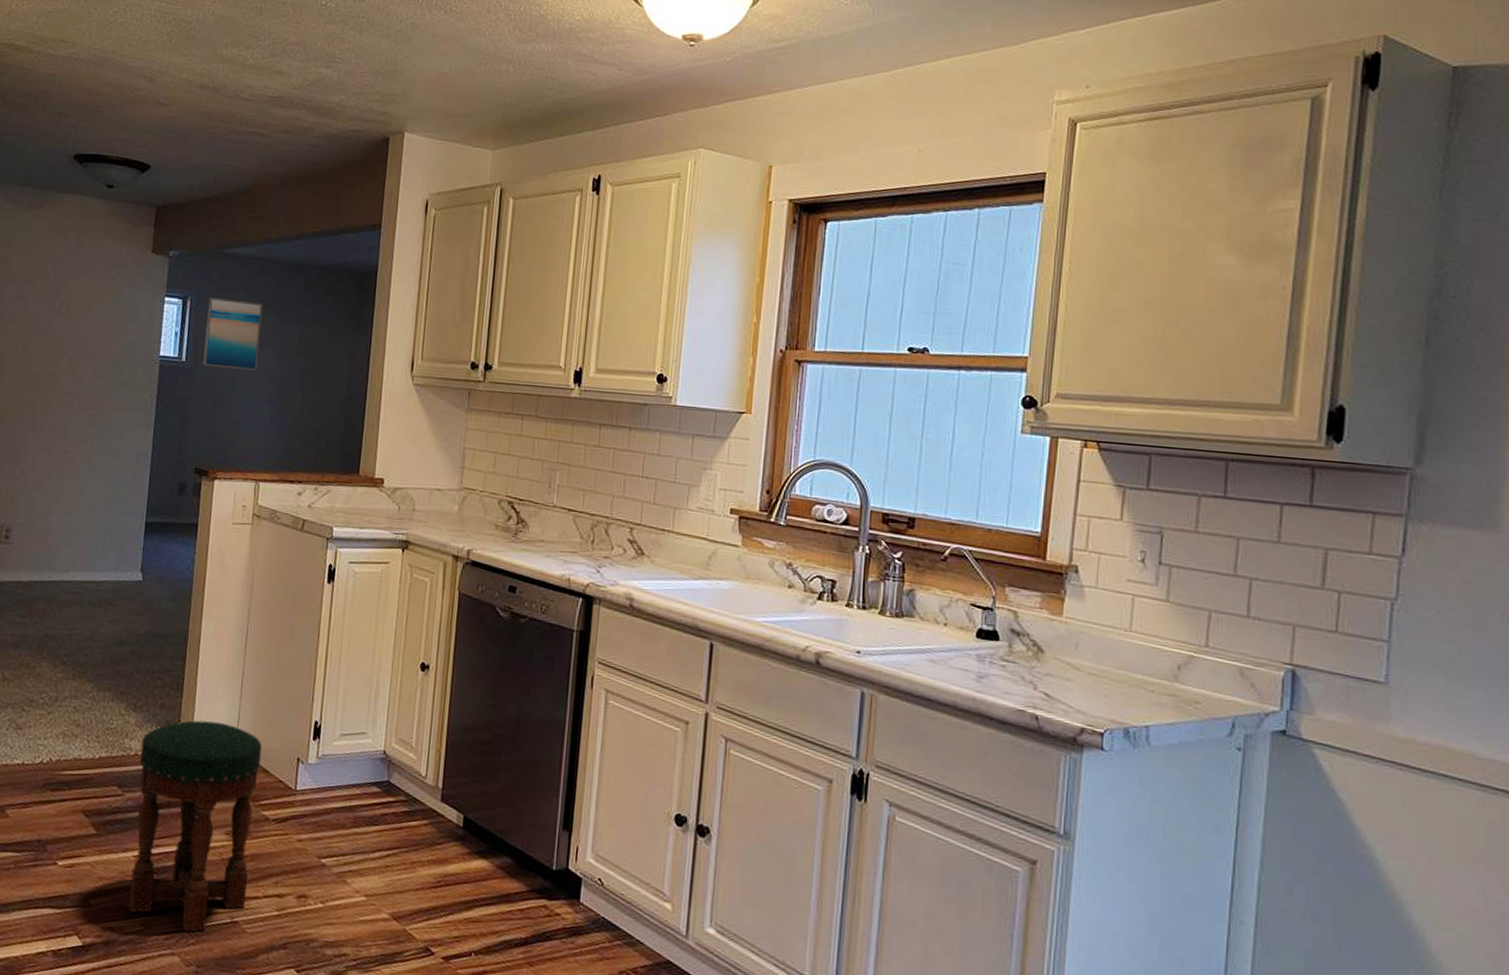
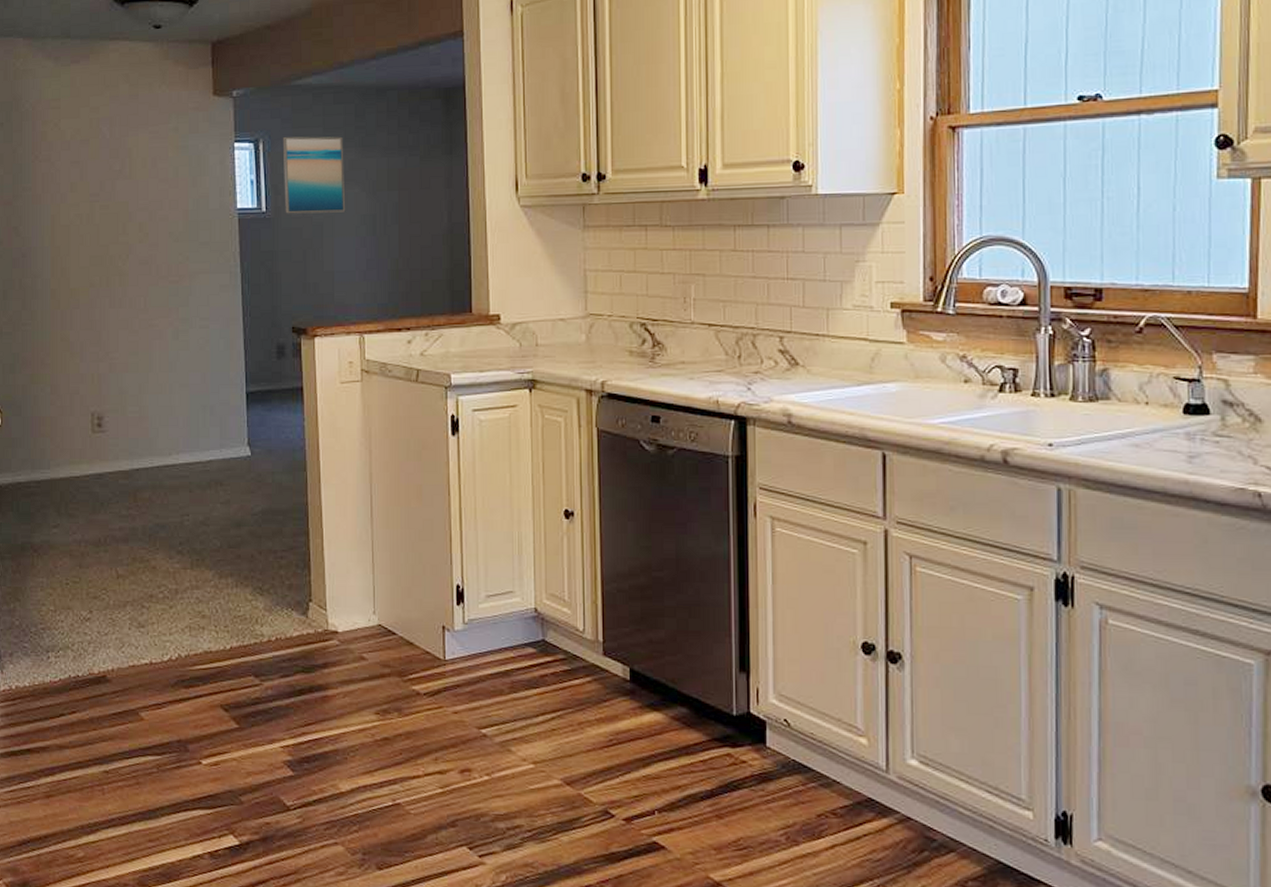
stool: present [128,720,262,933] -> none [274,596,406,820]

